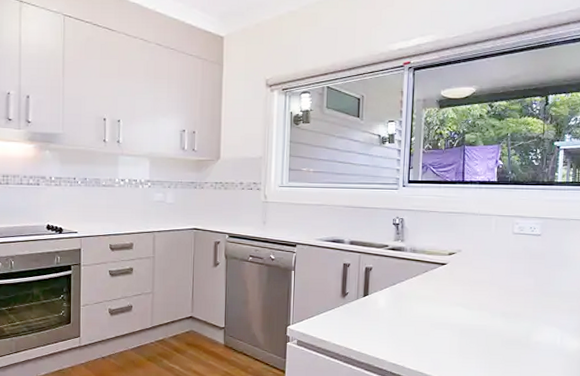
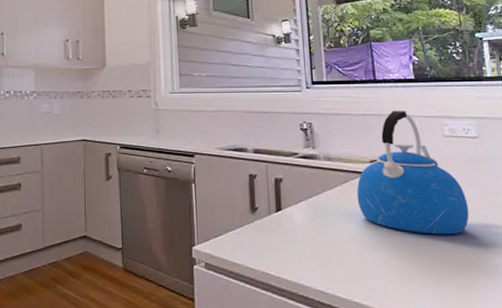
kettle: none [433,209,524,318] -> present [356,110,470,235]

